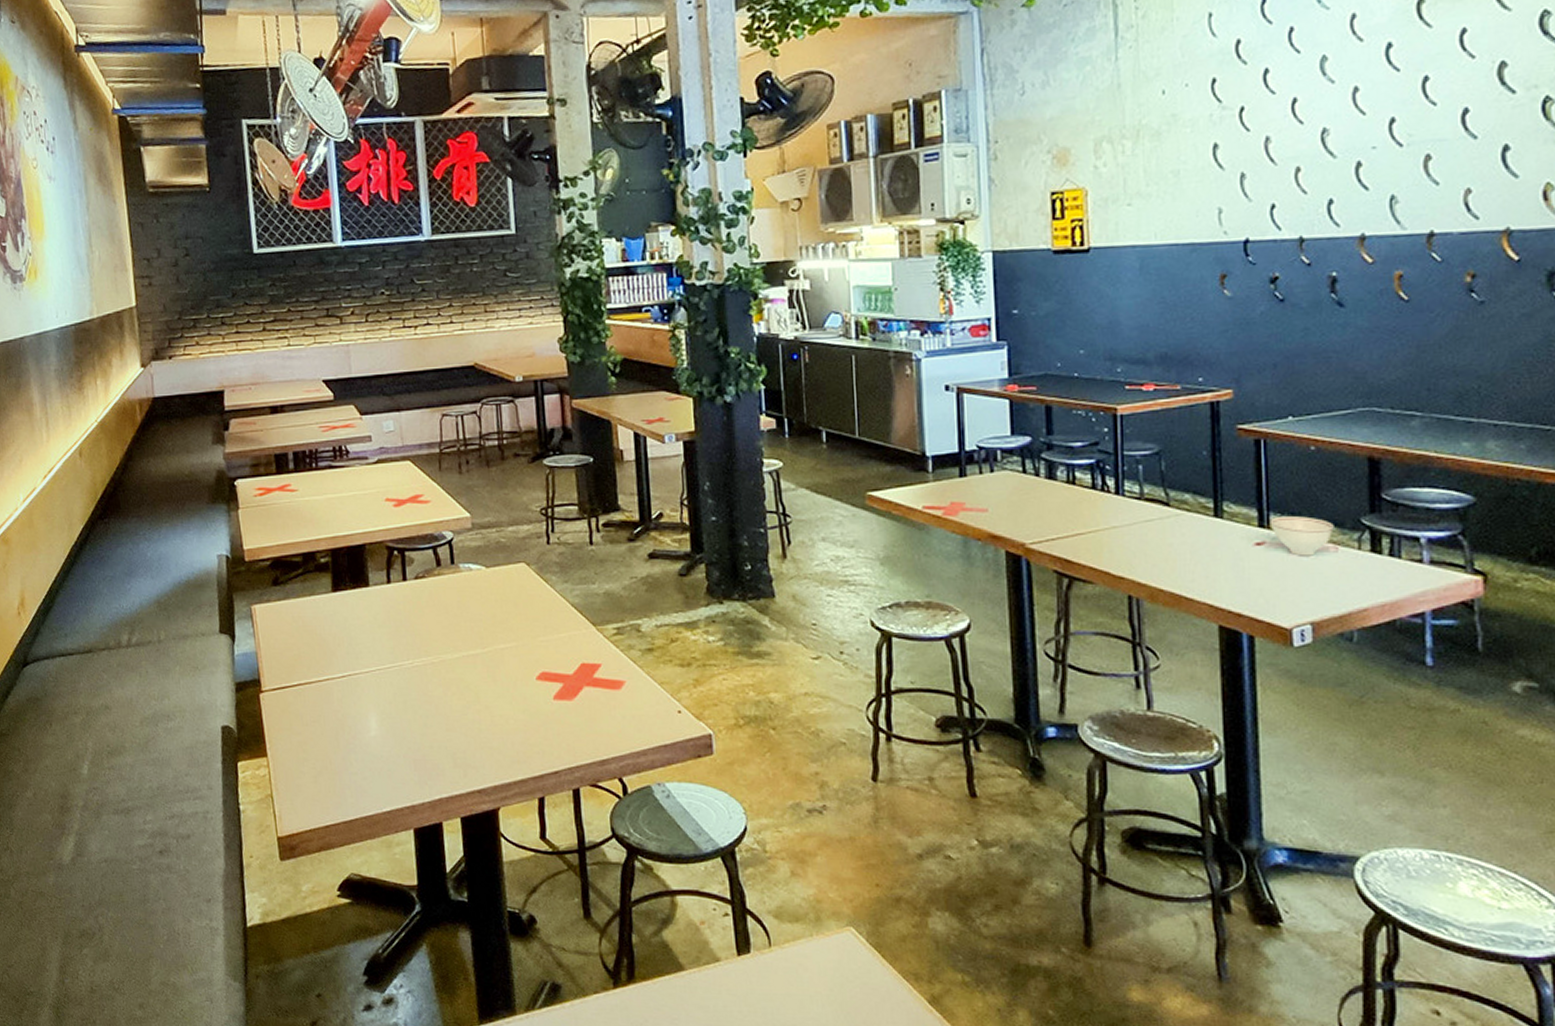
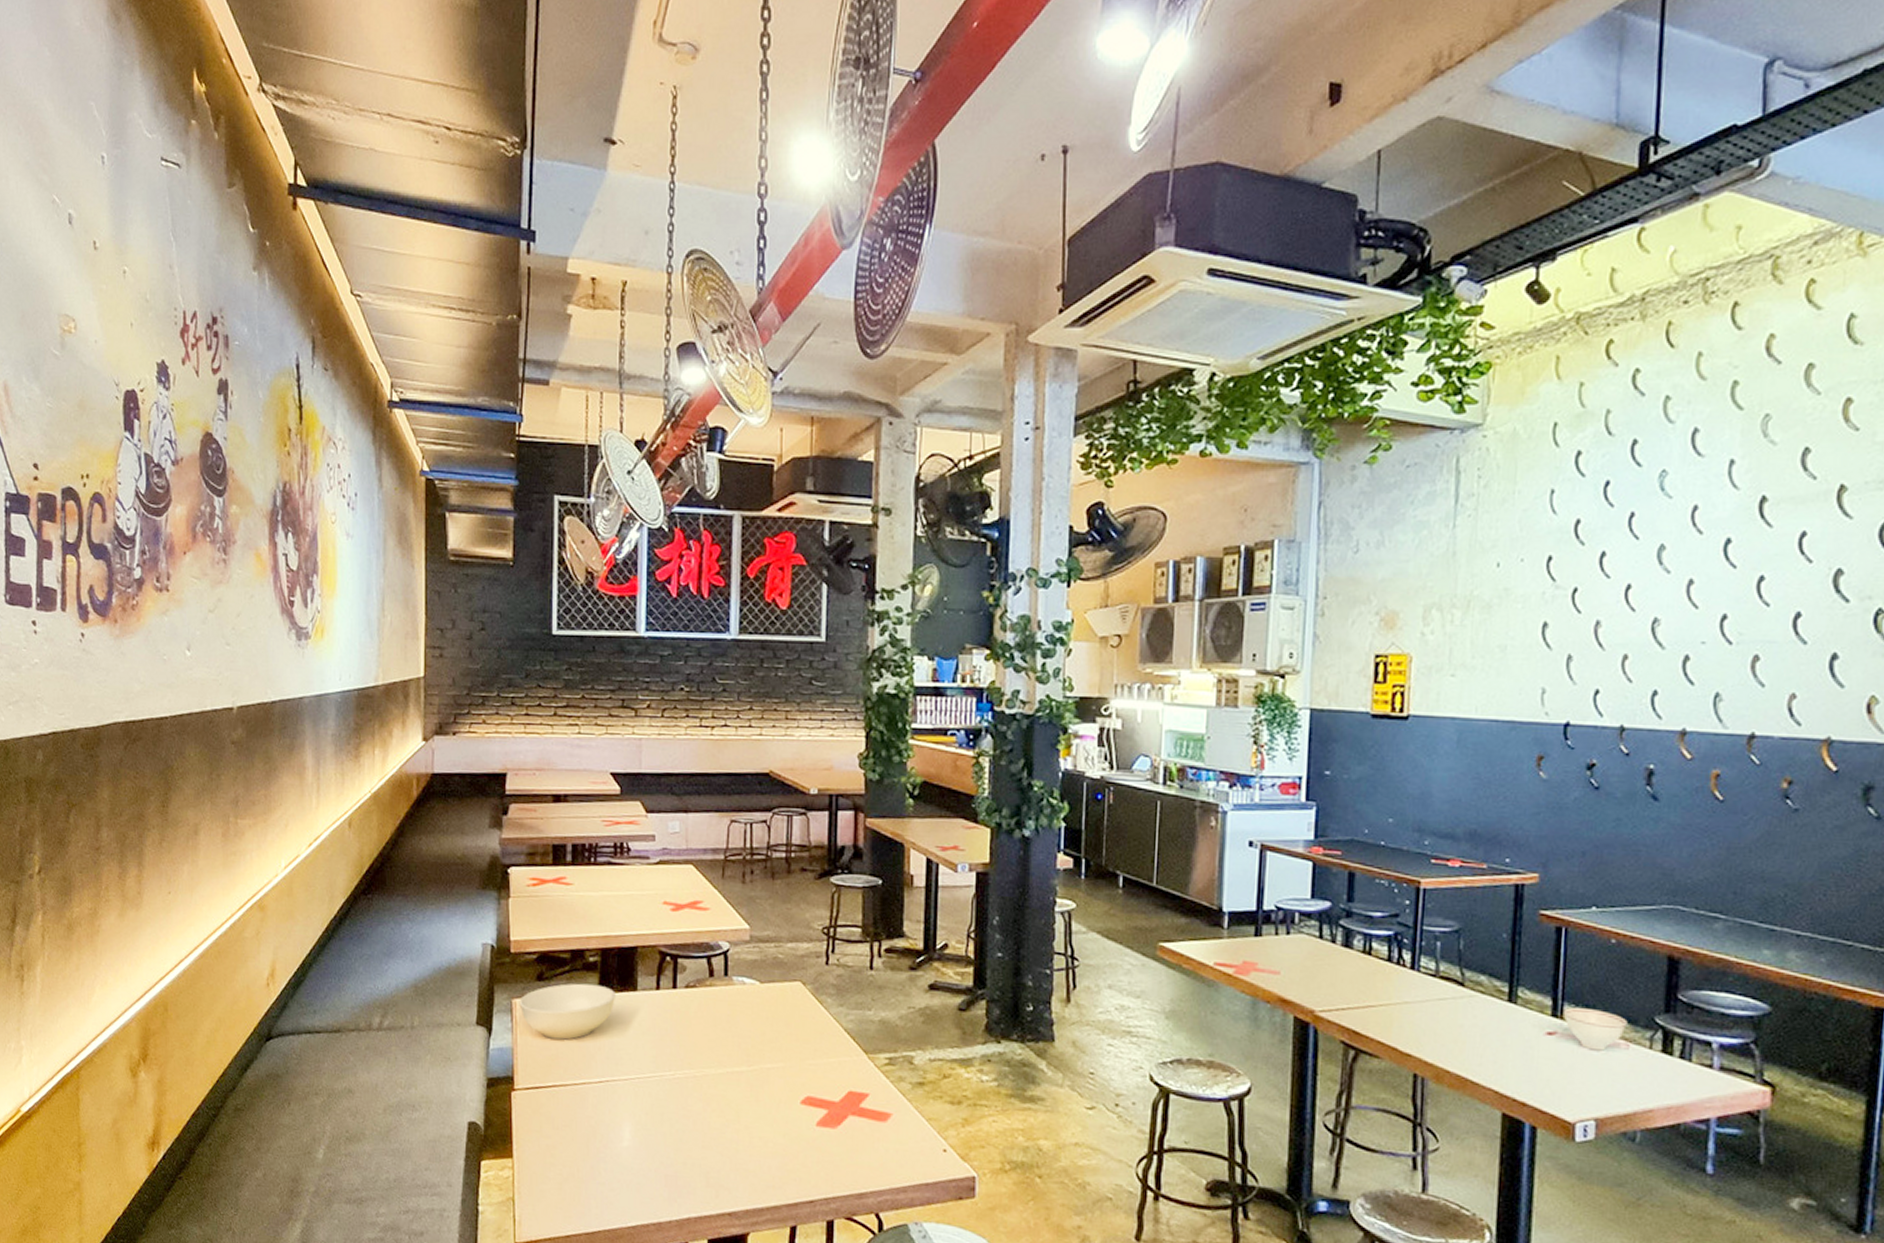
bowl: none [258,584,349,640] -> present [519,983,615,1040]

